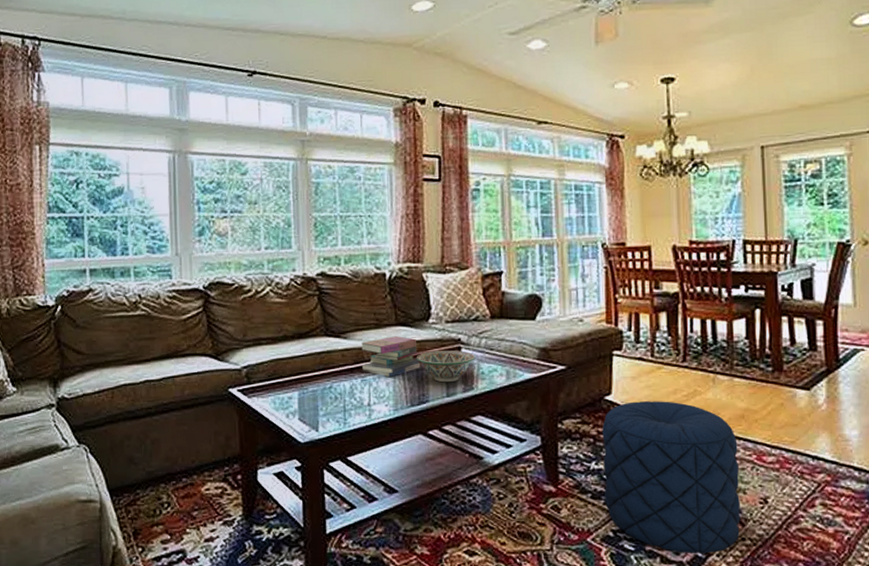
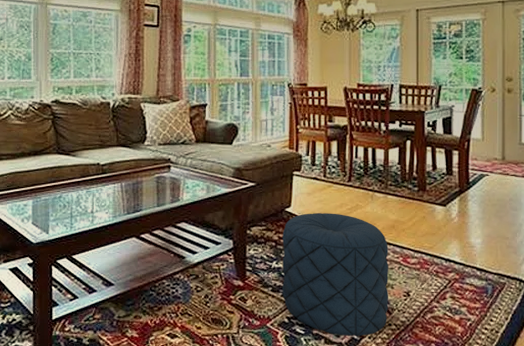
books: present [361,336,421,377] -> none [88,155,137,189]
decorative bowl: present [416,350,476,383] -> none [132,167,182,195]

